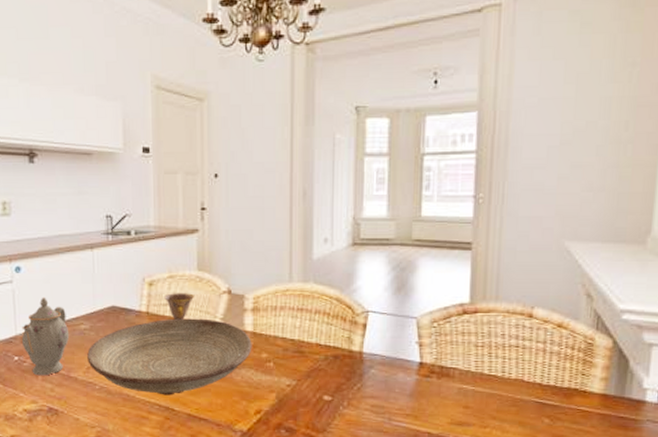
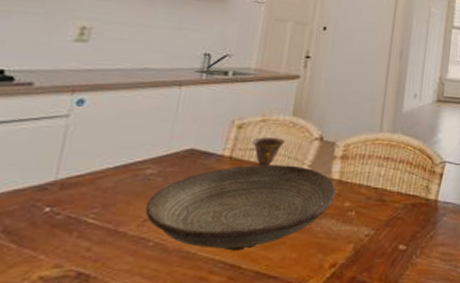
teapot: present [21,297,70,376] -> none [60,135,132,232]

